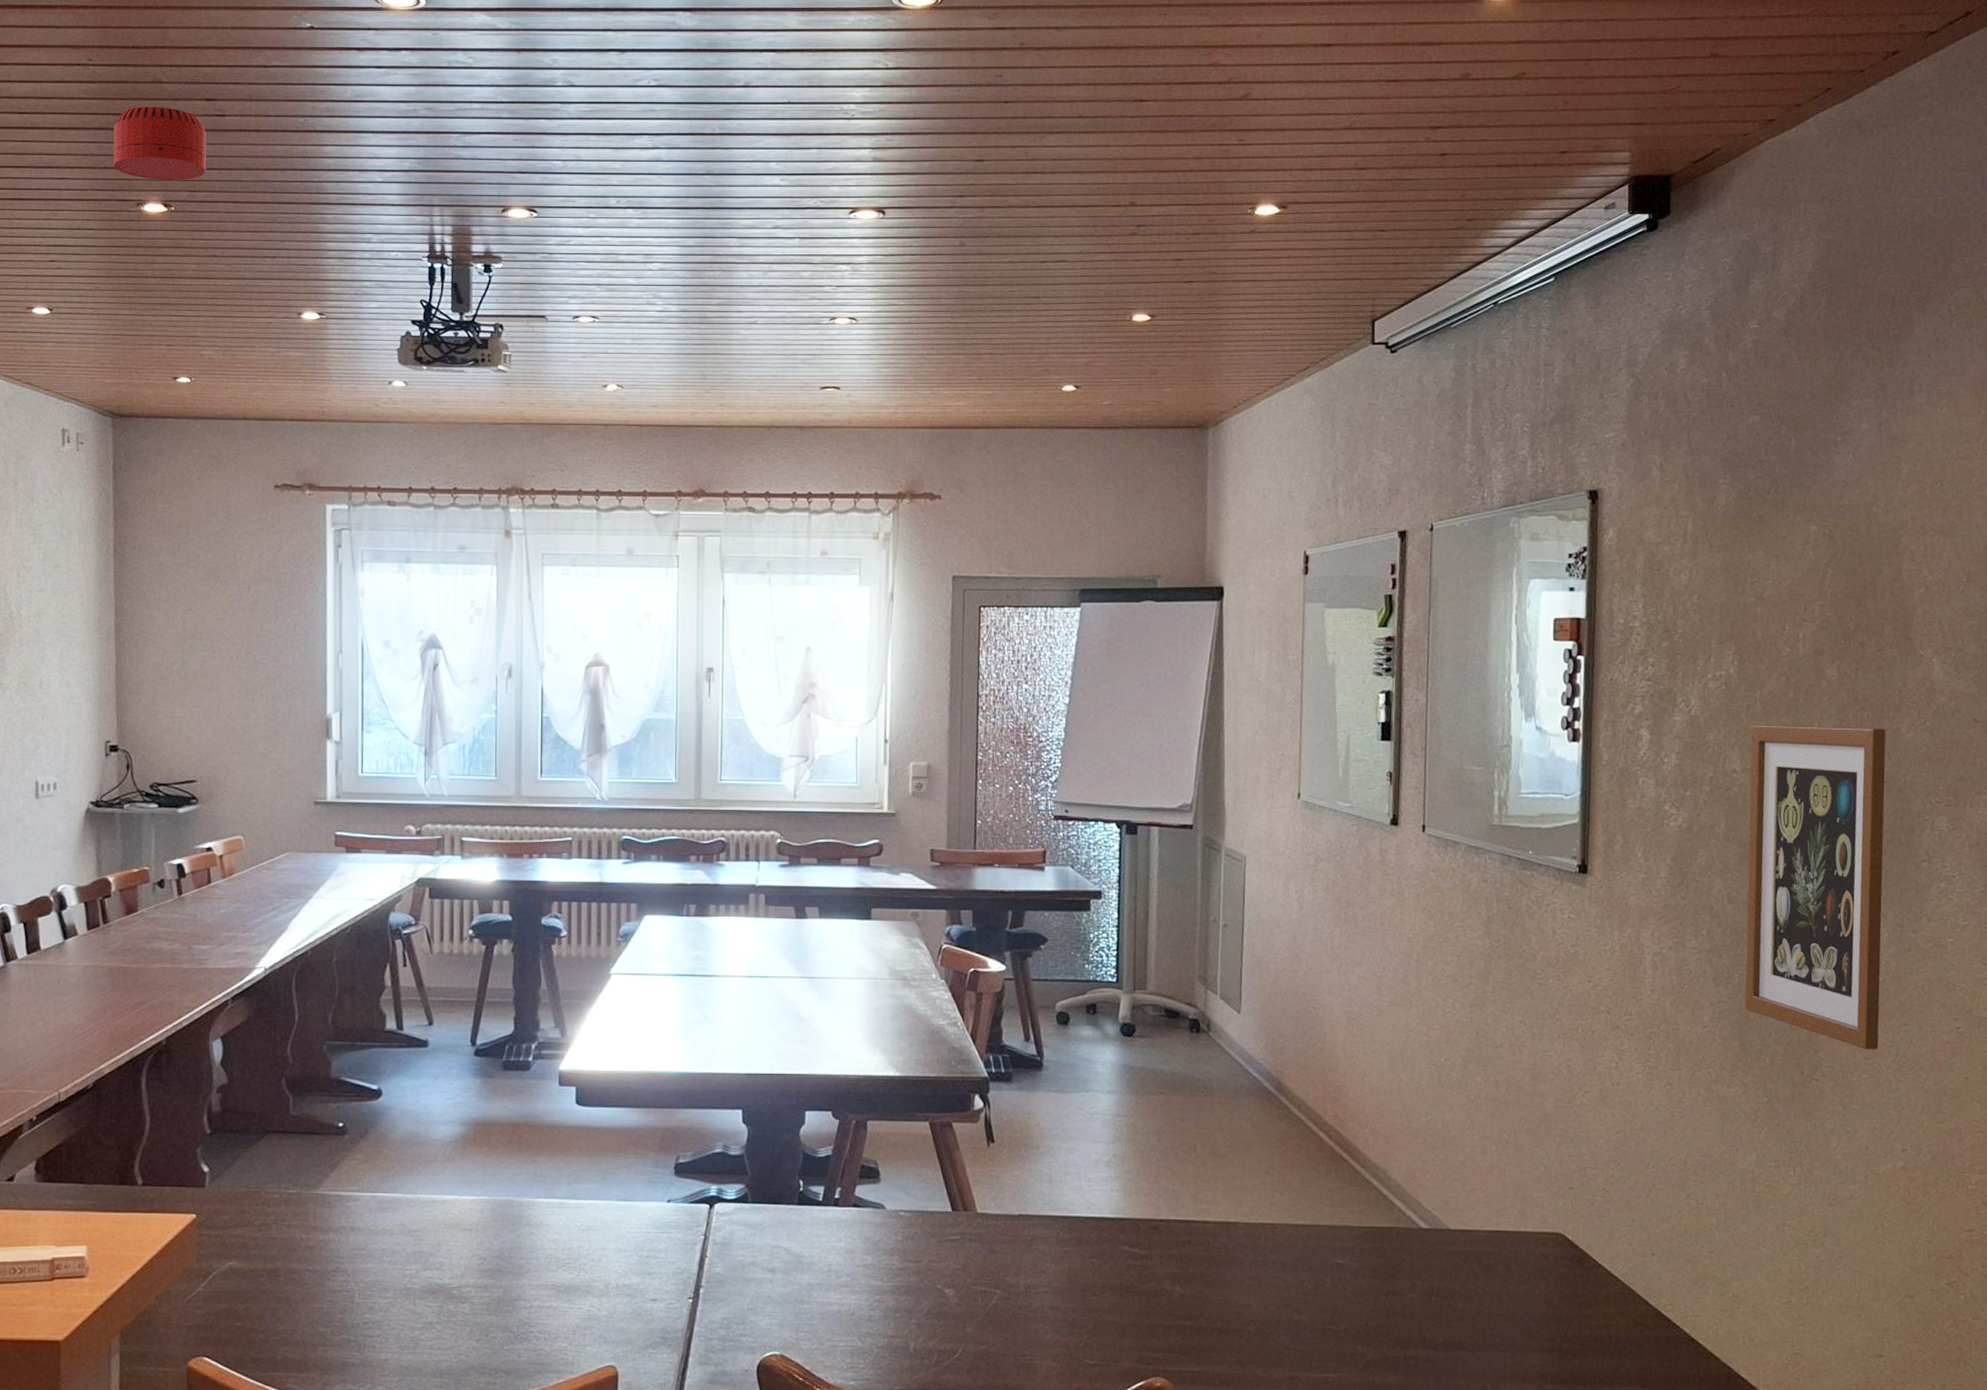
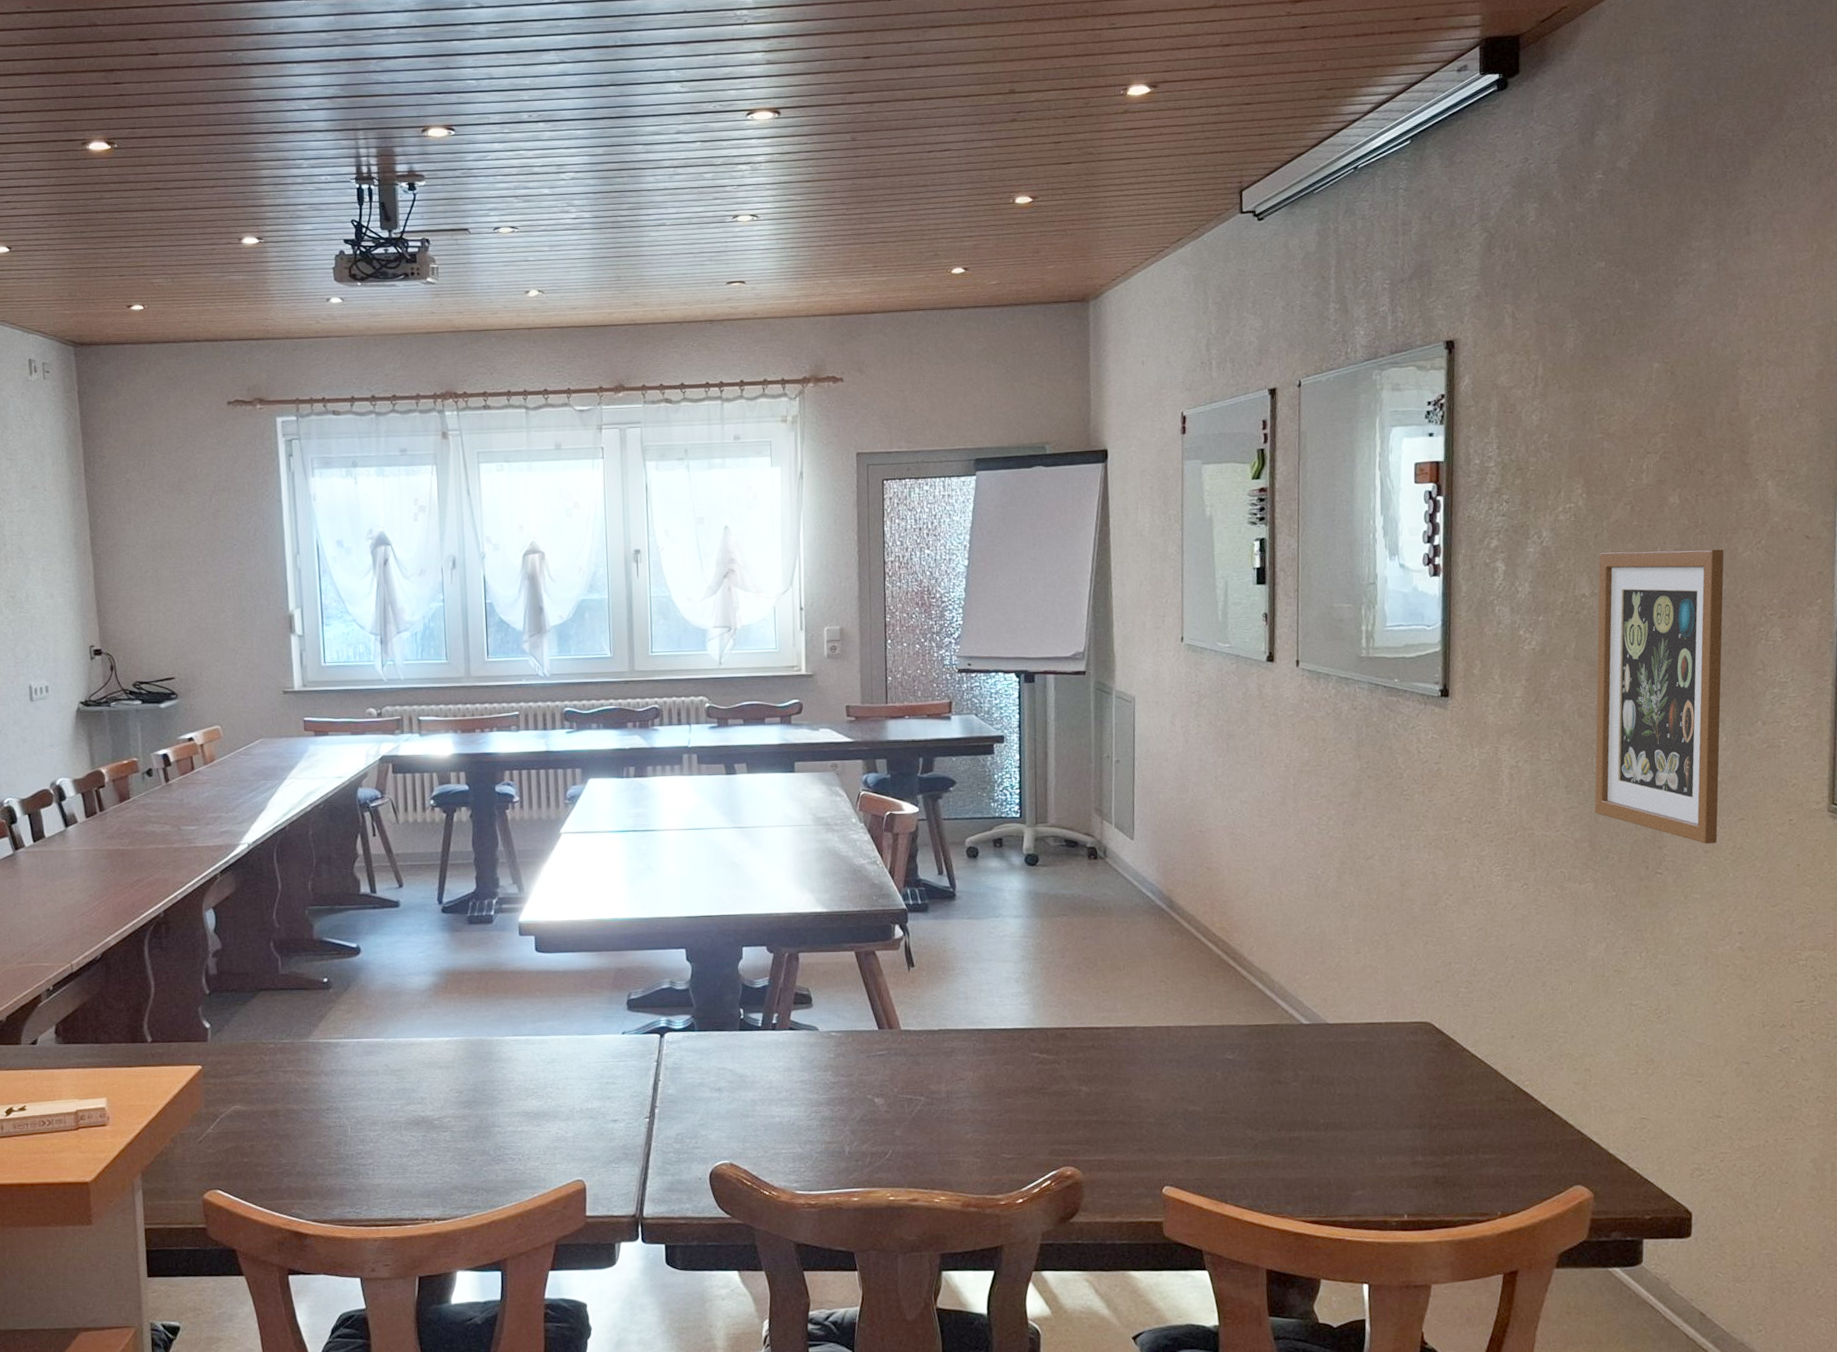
smoke detector: present [113,107,207,180] -> none [56,49,144,119]

